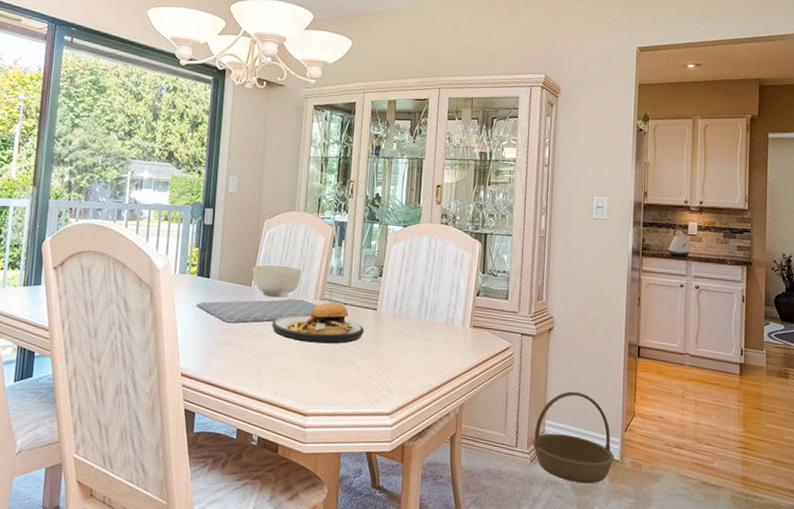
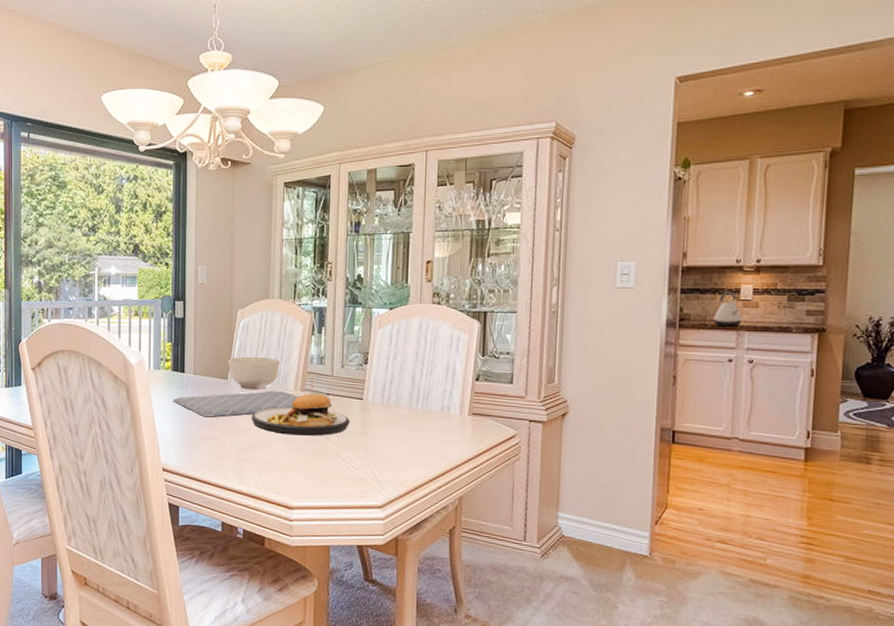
basket: present [532,391,615,484] -> none [543,481,643,580]

